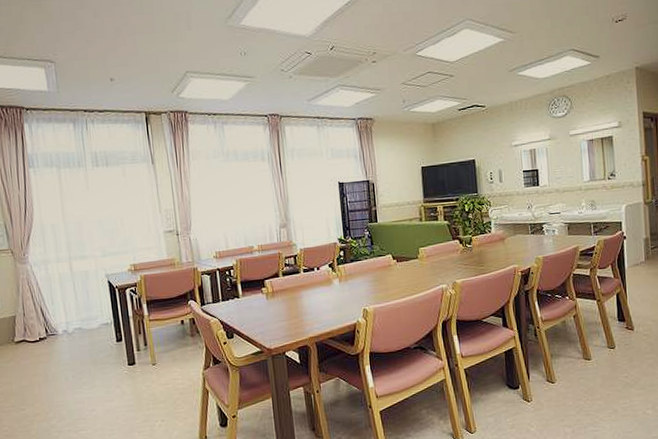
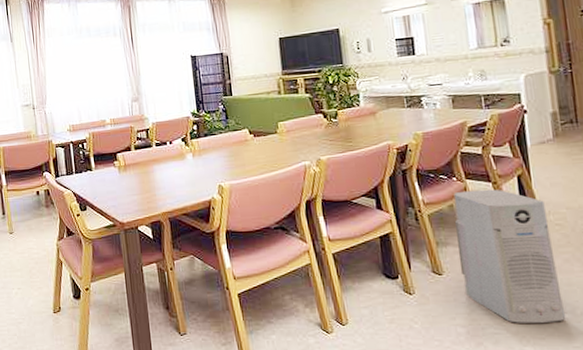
air purifier: none [566,306,648,421] -> present [453,189,566,323]

